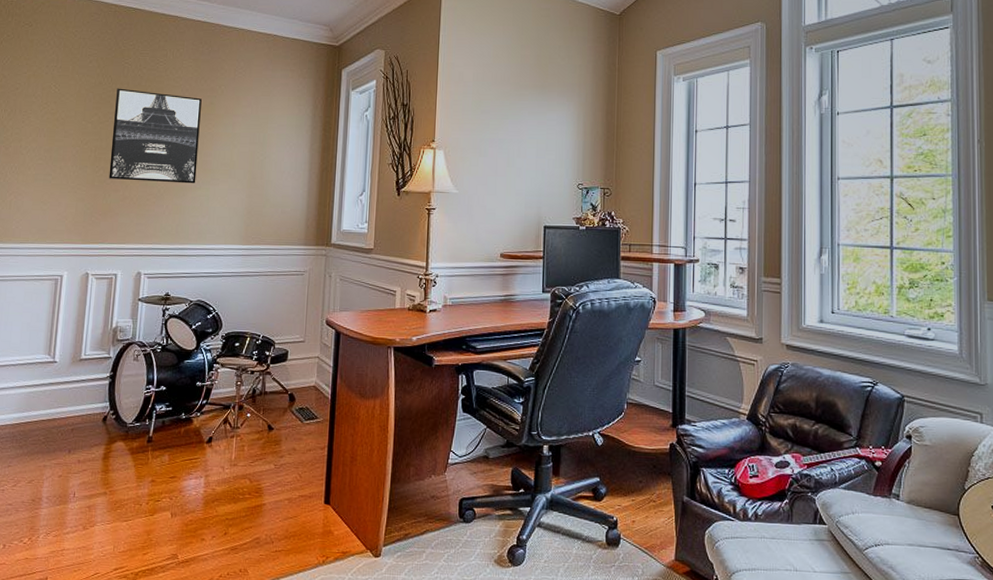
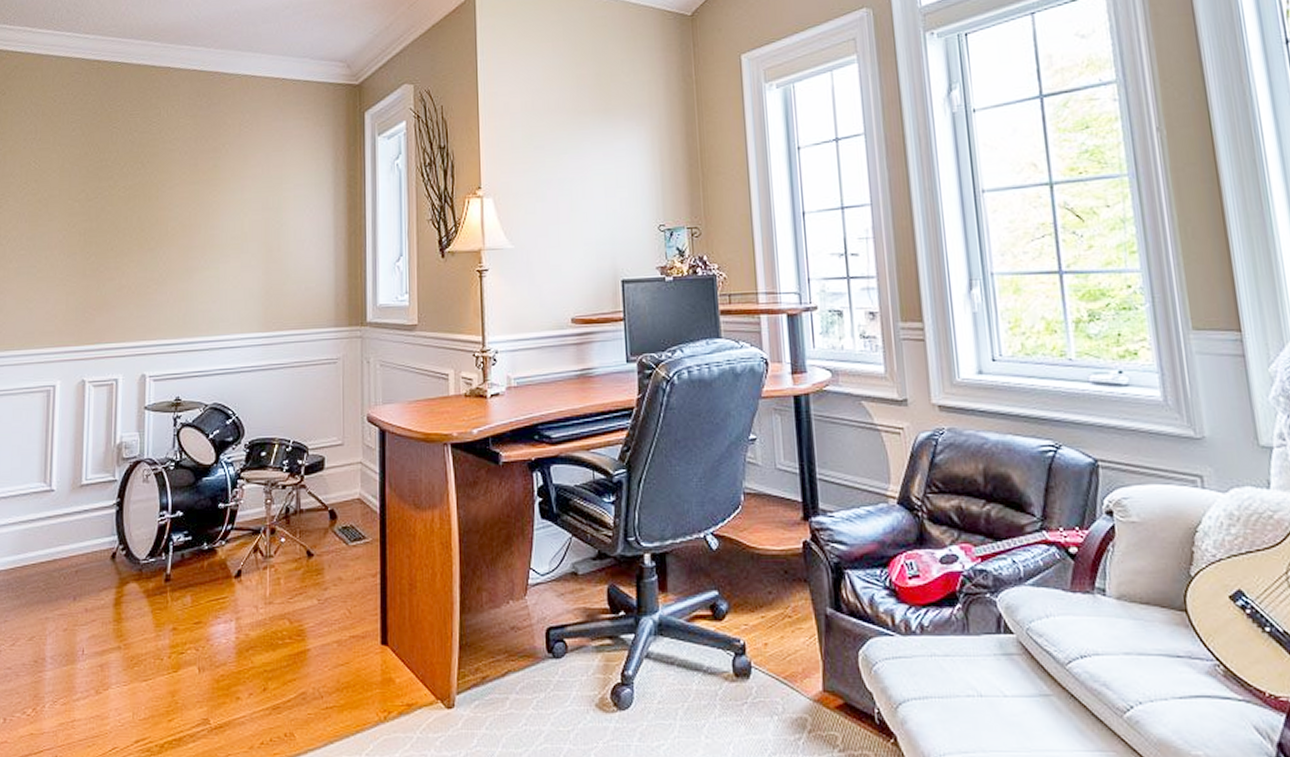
wall art: present [108,88,202,184] -> none [102,157,203,266]

